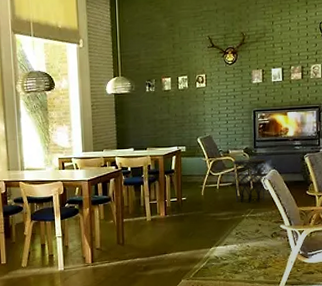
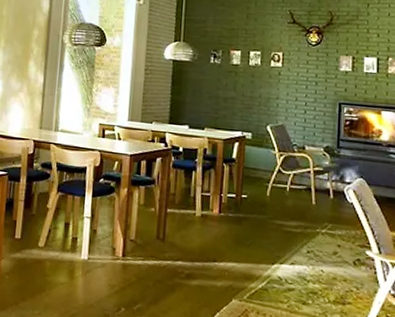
side table: present [232,158,266,203] -> none [308,158,351,217]

